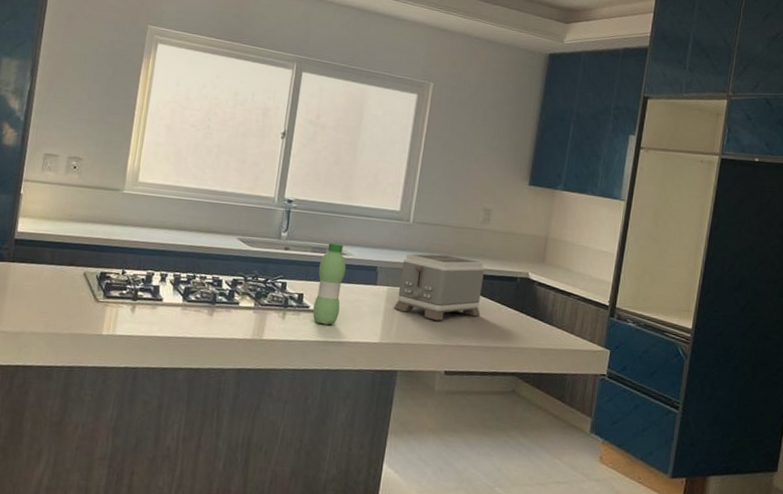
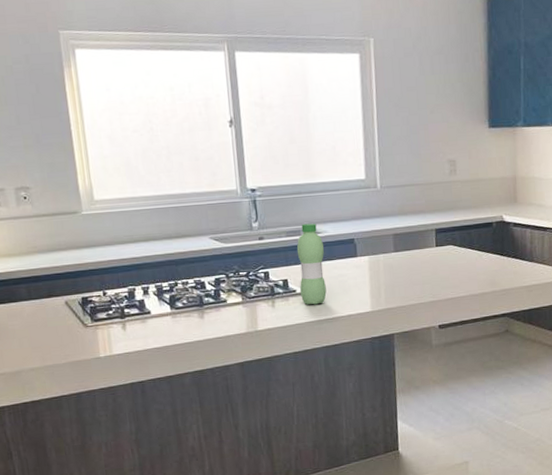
toaster: present [393,253,484,321] -> none [377,213,464,280]

